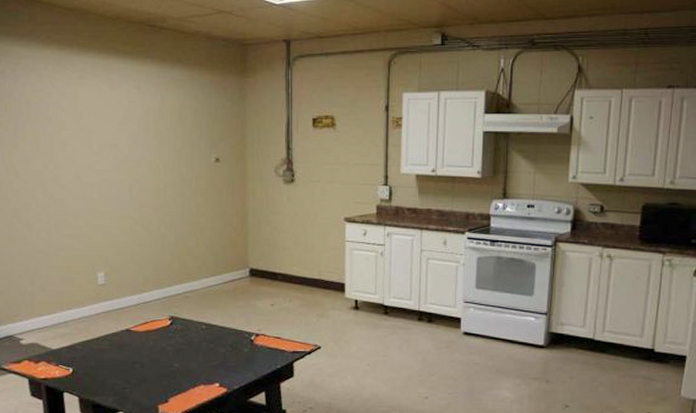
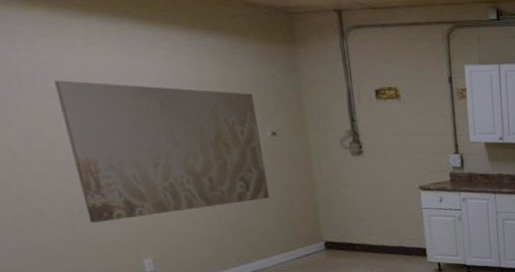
wall art: none [53,109,206,236] -> present [54,80,270,223]

